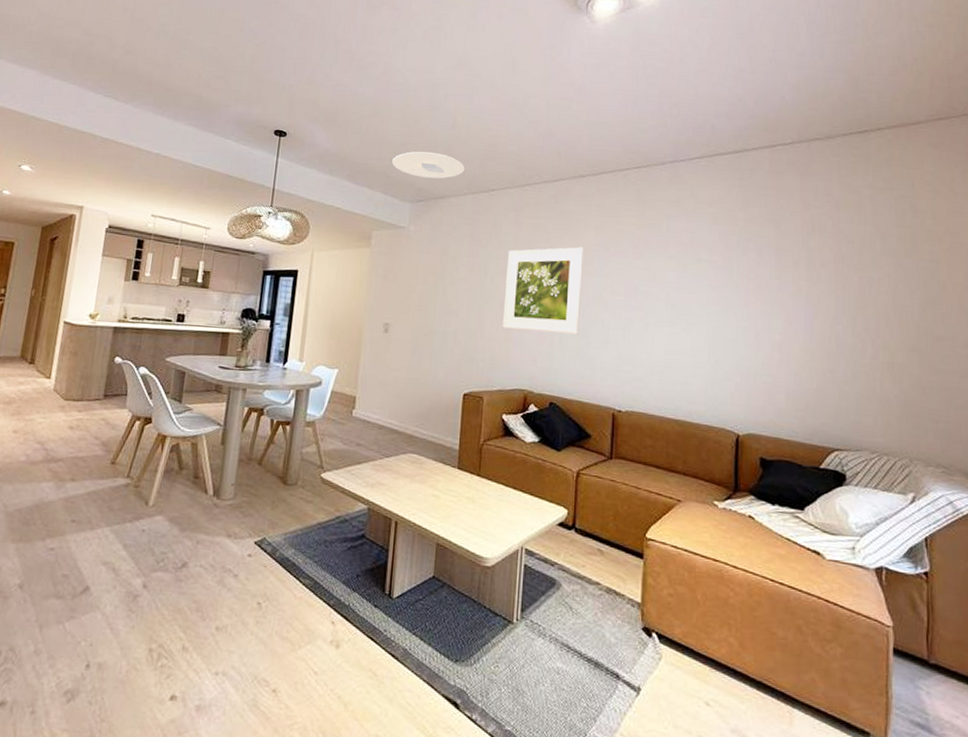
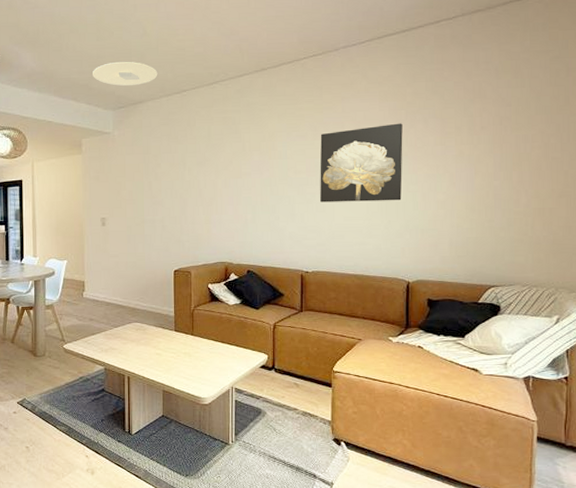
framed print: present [502,247,584,335] -> none [202,134,269,212]
wall art: none [639,249,734,337] -> present [320,123,403,203]

